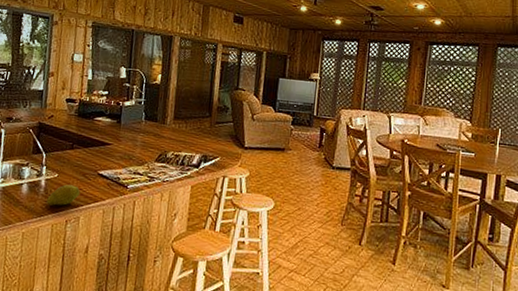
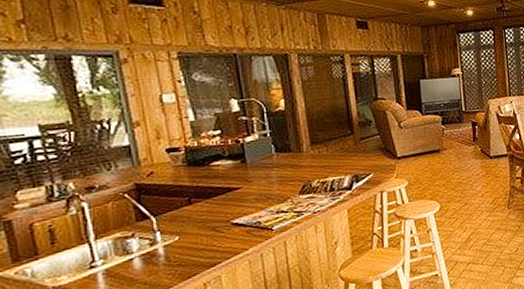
fruit: present [46,184,81,206] -> none [172,243,214,273]

